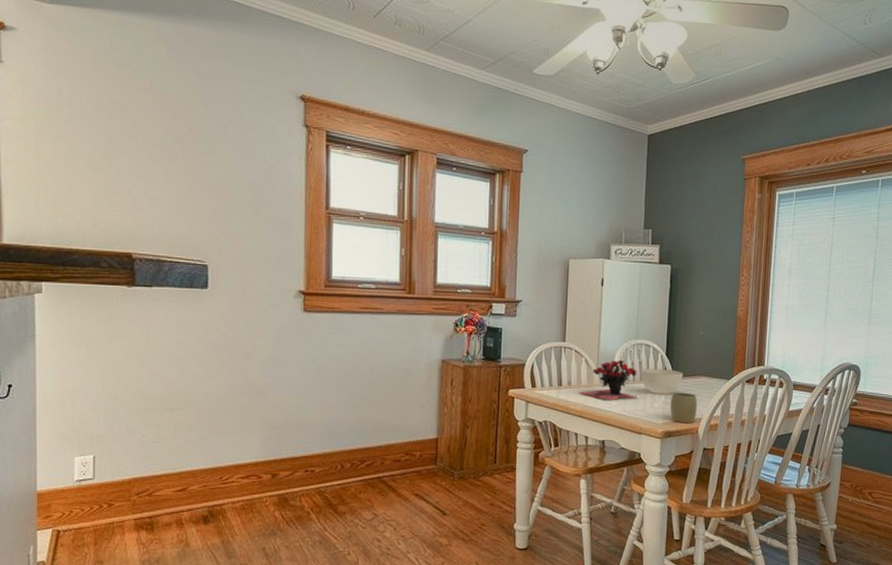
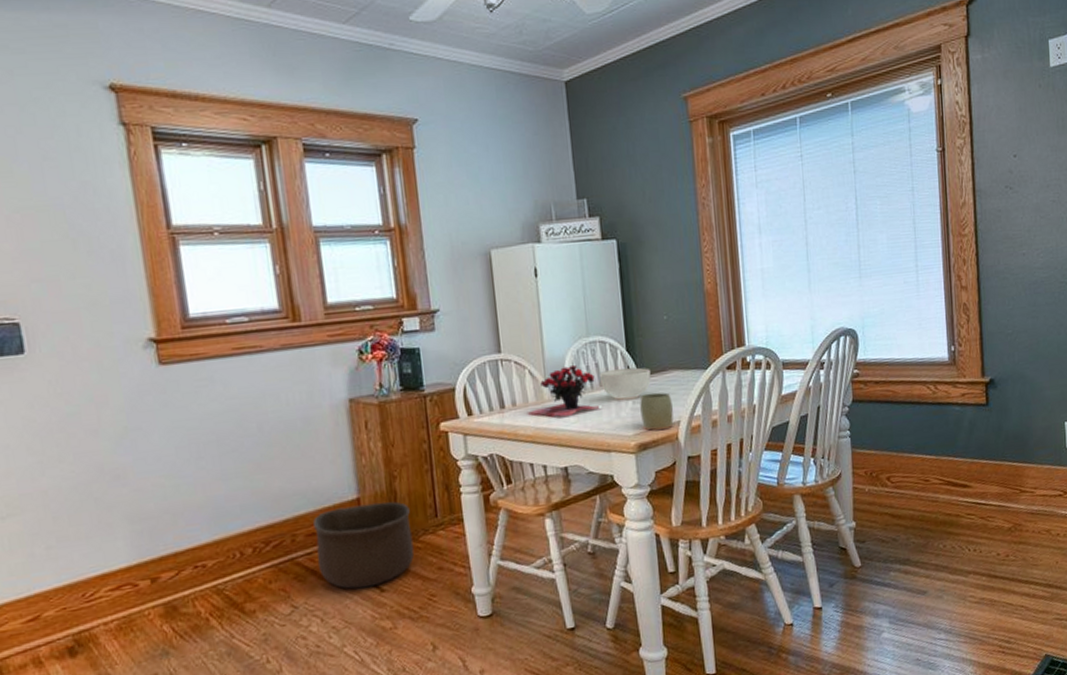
basket: none [398,443,475,510] -> present [313,501,415,589]

